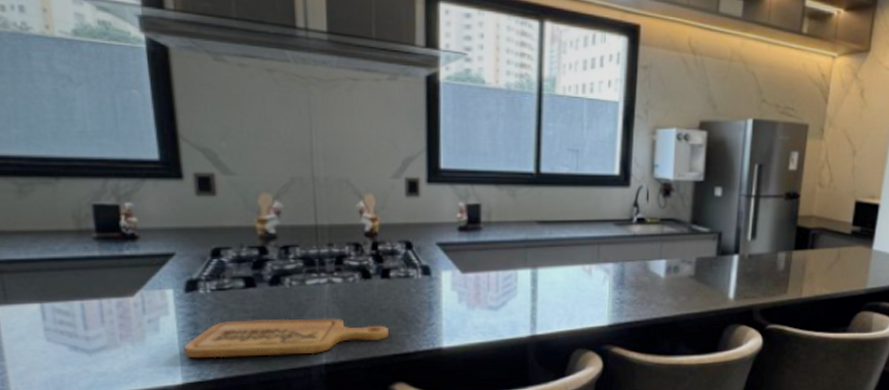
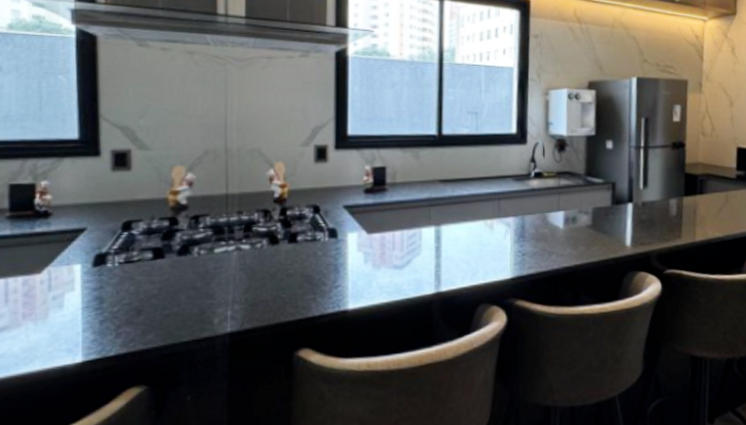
cutting board: present [183,318,389,359] -> none [86,285,294,334]

